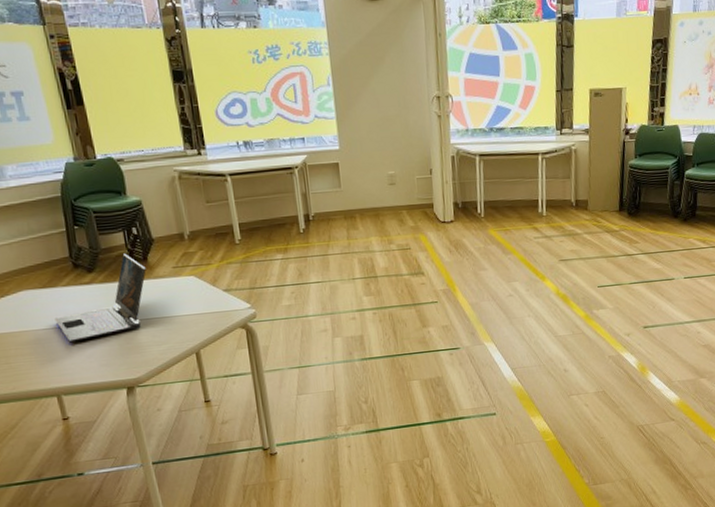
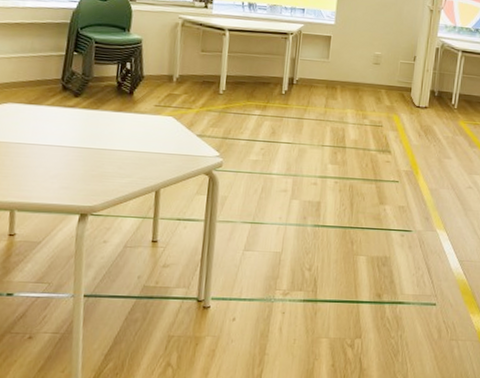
laptop: present [54,253,146,343] -> none [30,84,130,161]

